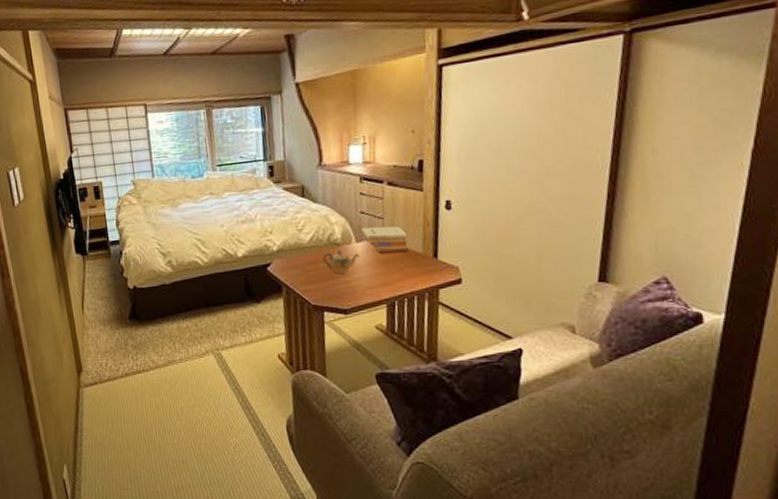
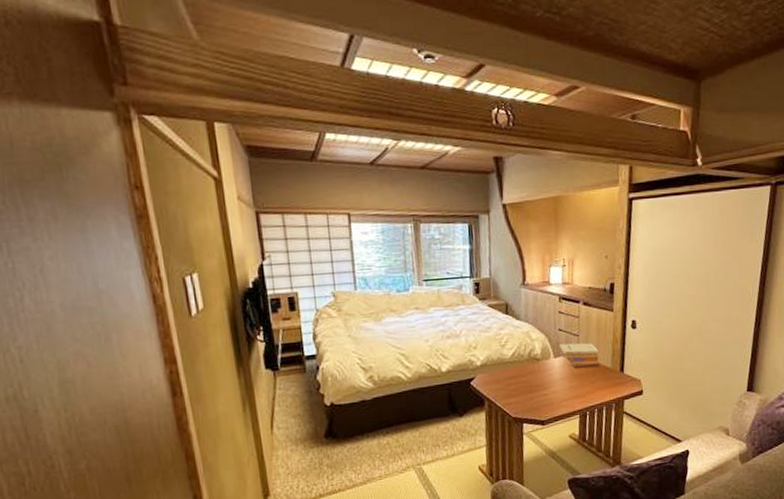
teapot: present [323,250,361,275] -> none [523,365,558,388]

